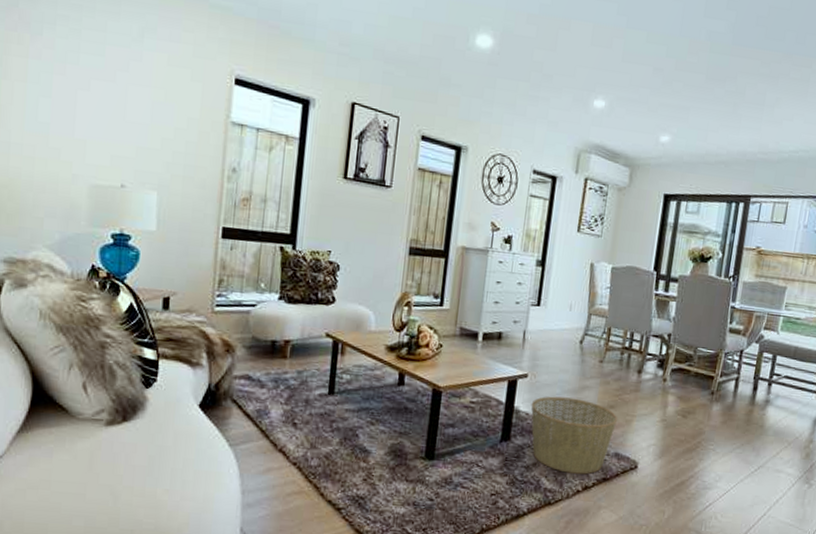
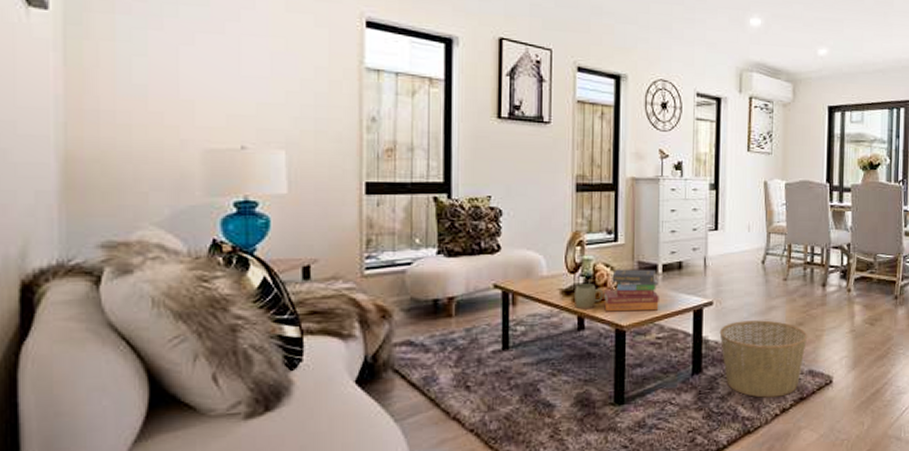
mug: none [397,342,425,367] -> present [575,284,603,310]
books: none [424,332,478,376] -> present [603,269,659,312]

